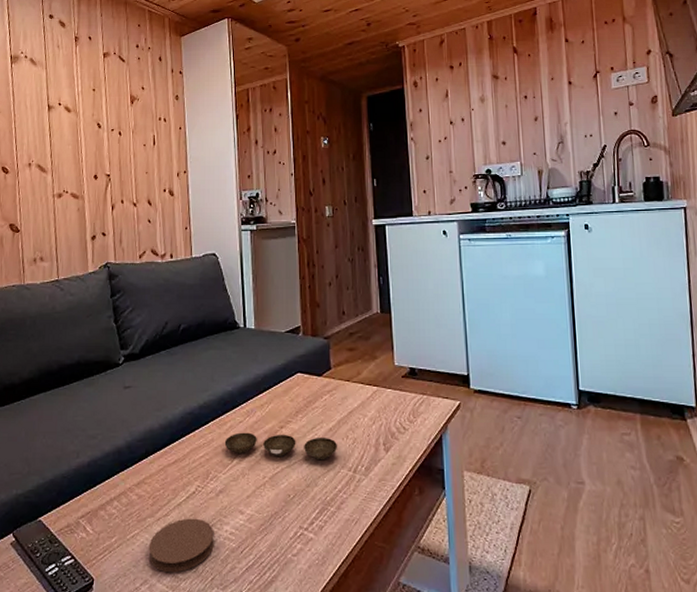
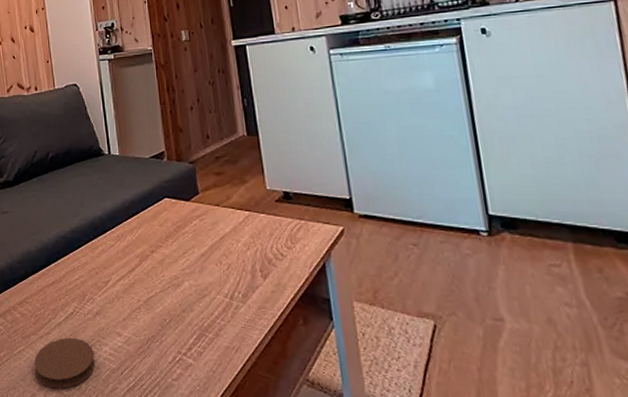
bowl: present [224,432,337,459] -> none [97,256,211,285]

